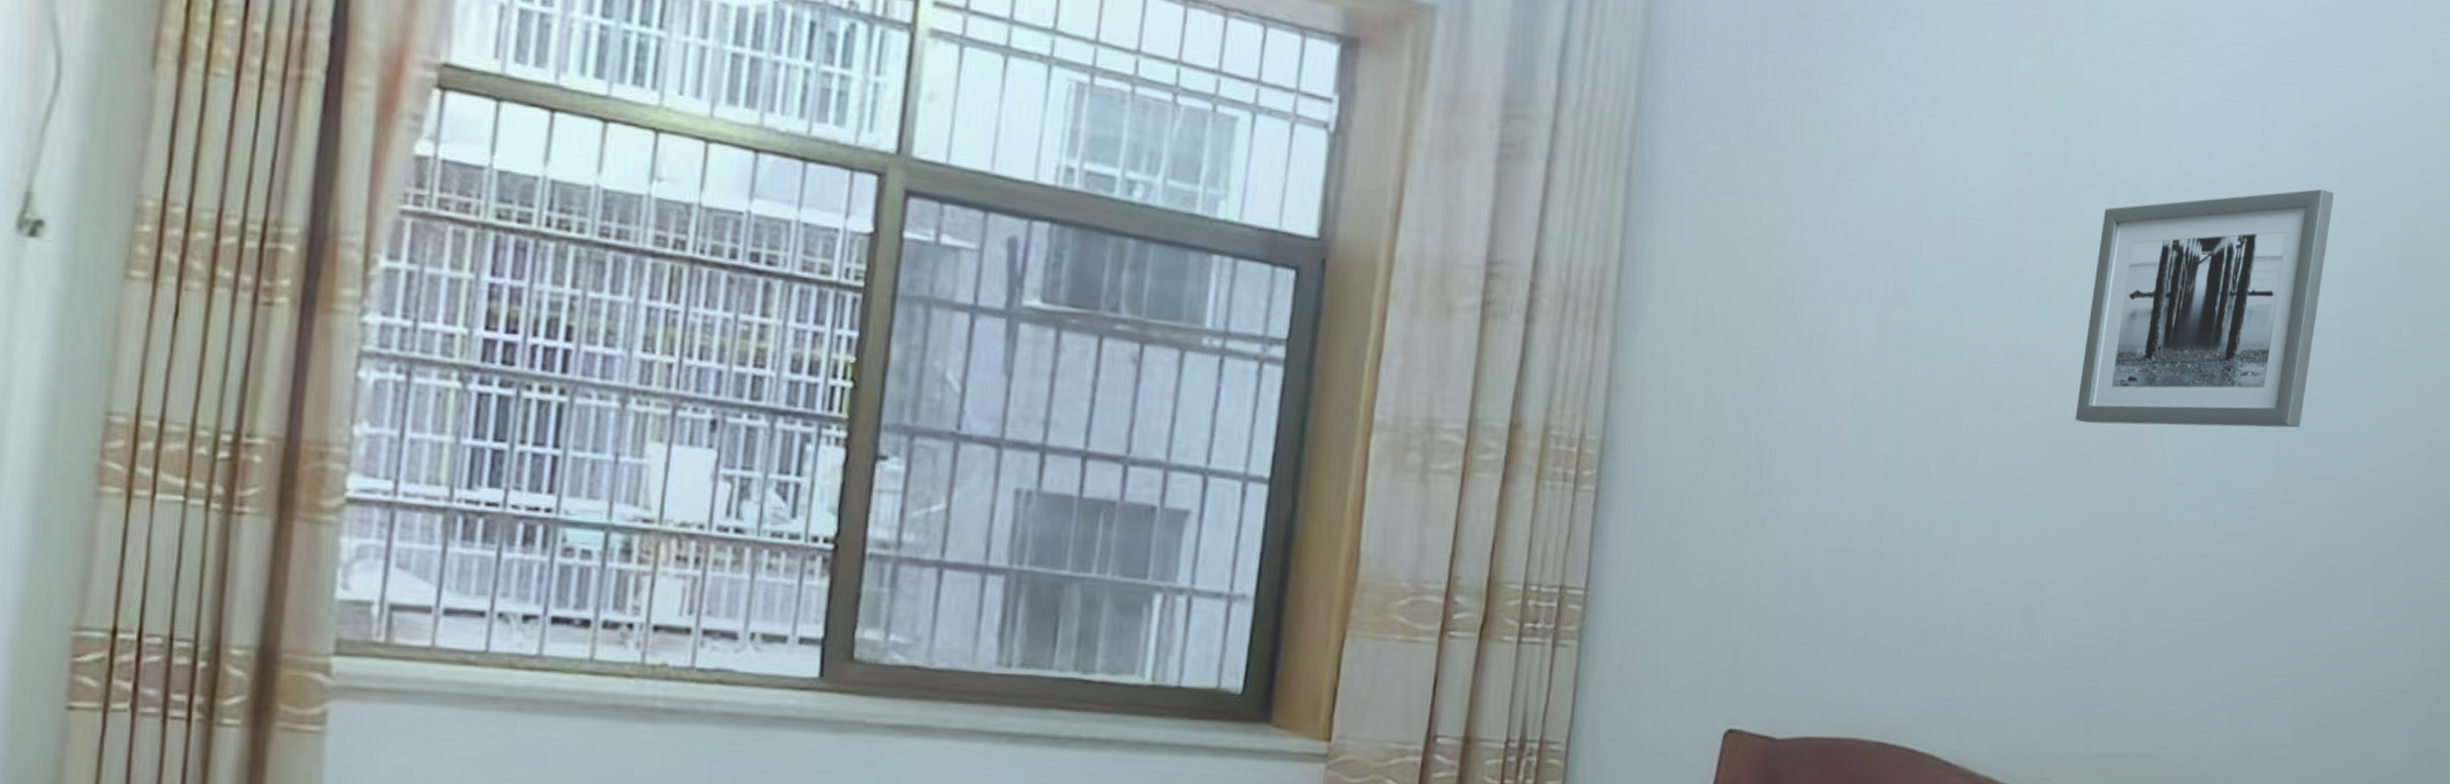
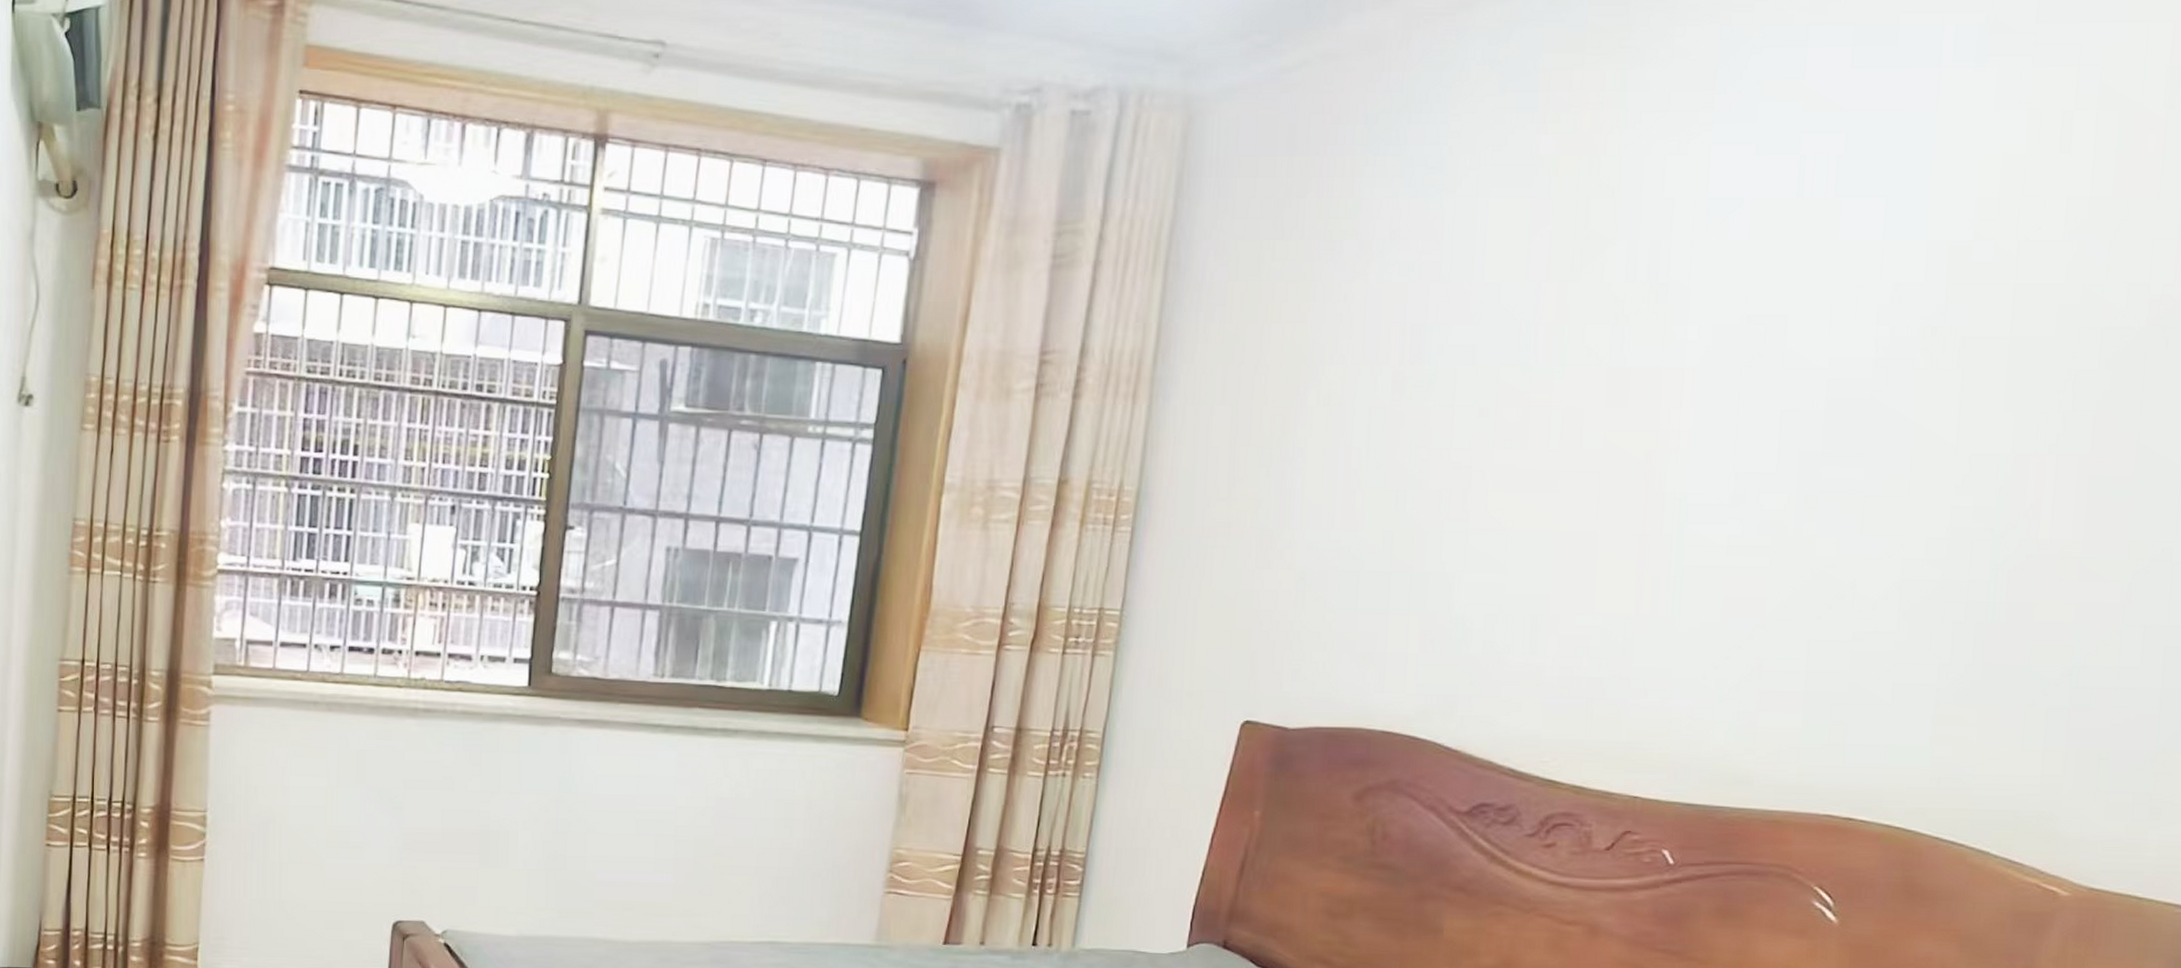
wall art: present [2075,189,2334,428] -> none [1586,227,1875,455]

